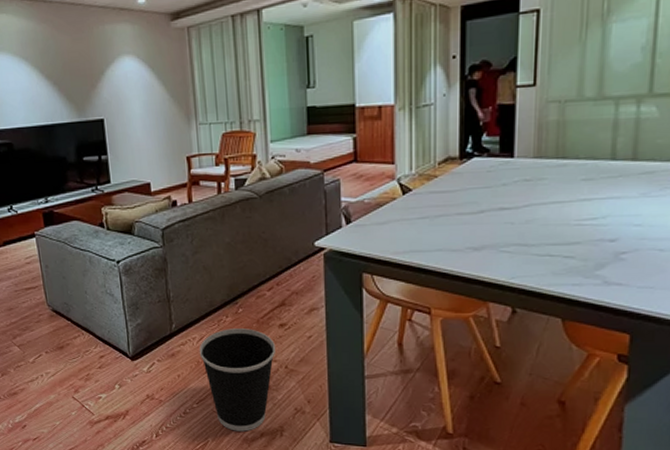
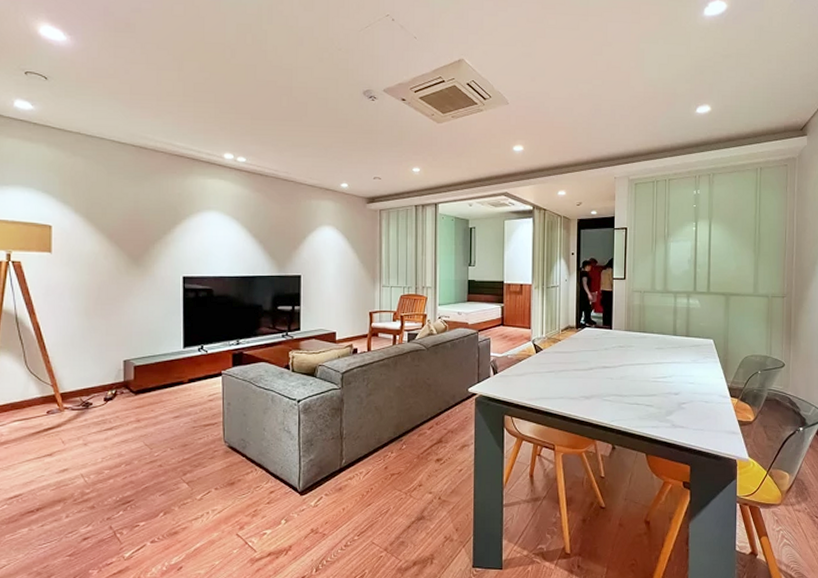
wastebasket: present [199,328,276,432] -> none [364,463,432,562]

